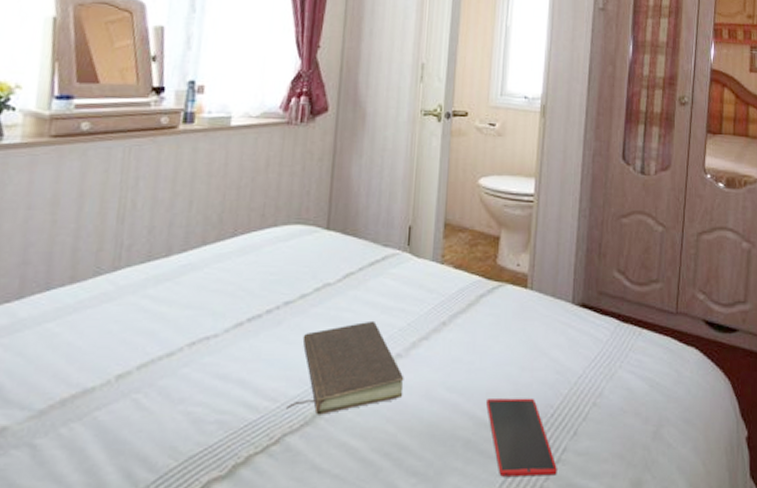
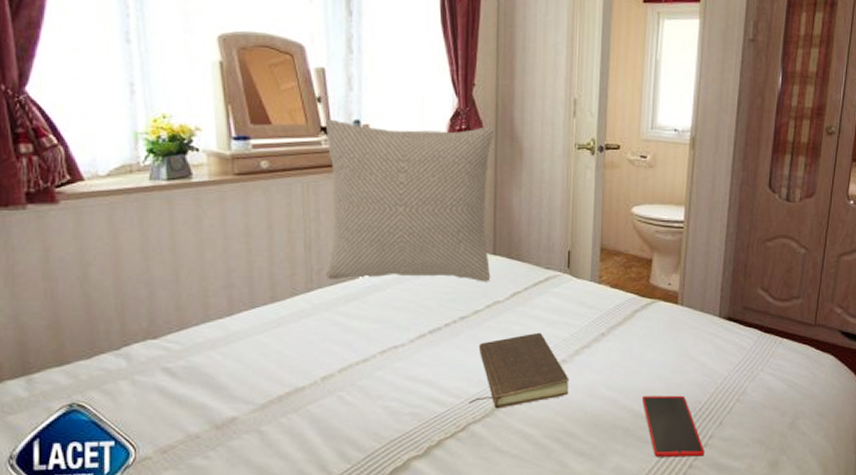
pillow: none [137,79,336,261] -> present [325,119,494,282]

